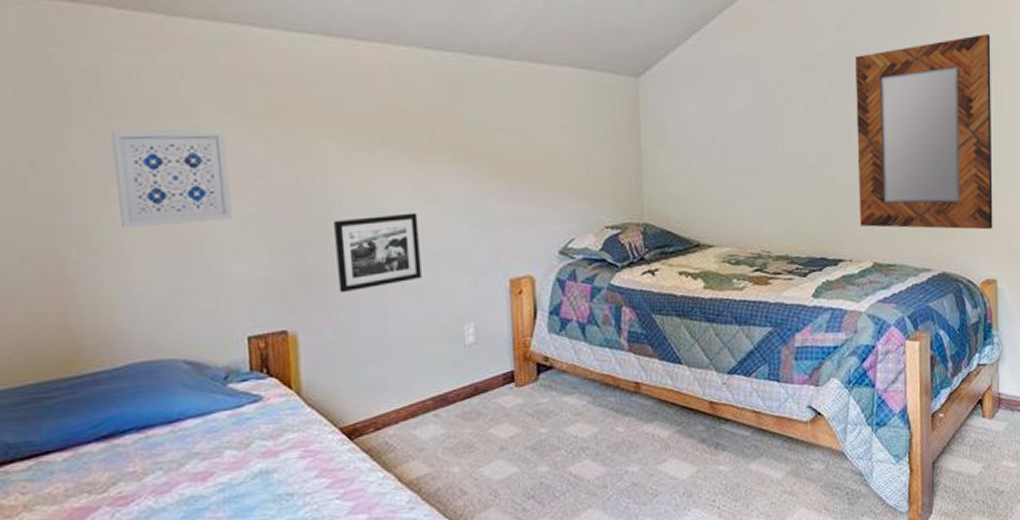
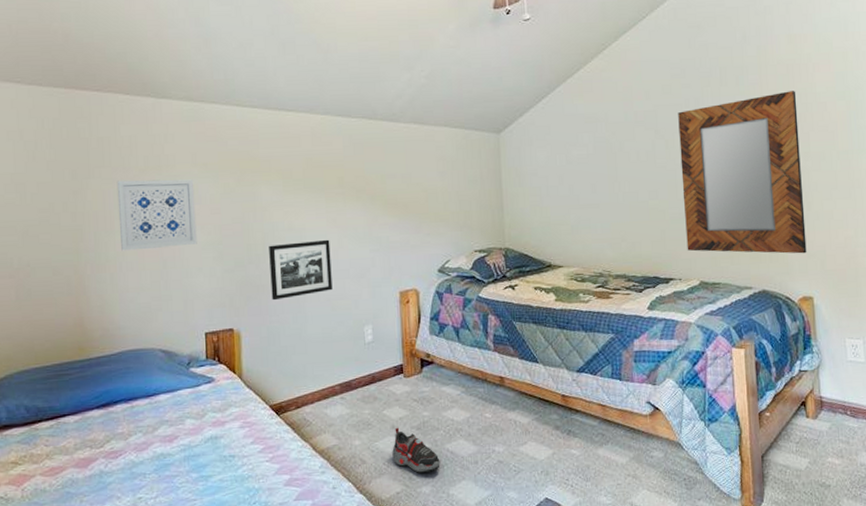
shoe: none [500,448,561,504] -> present [392,427,440,474]

